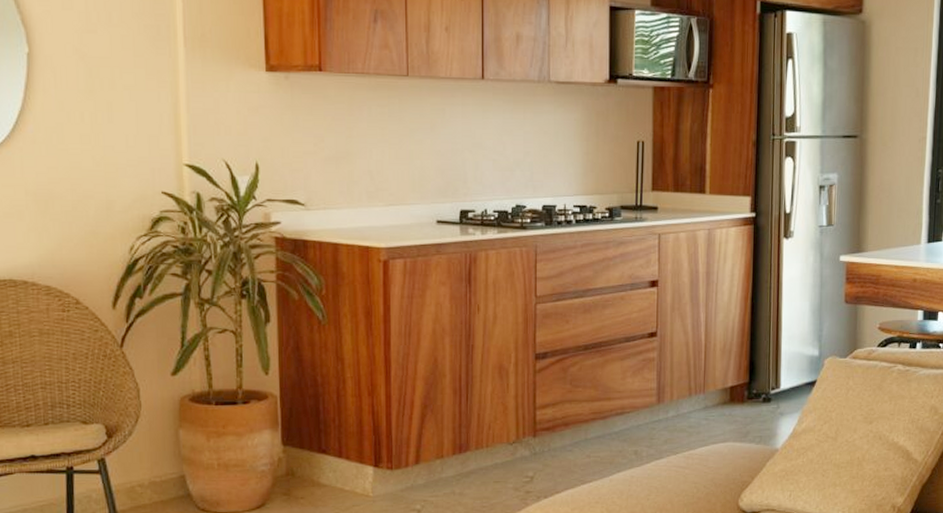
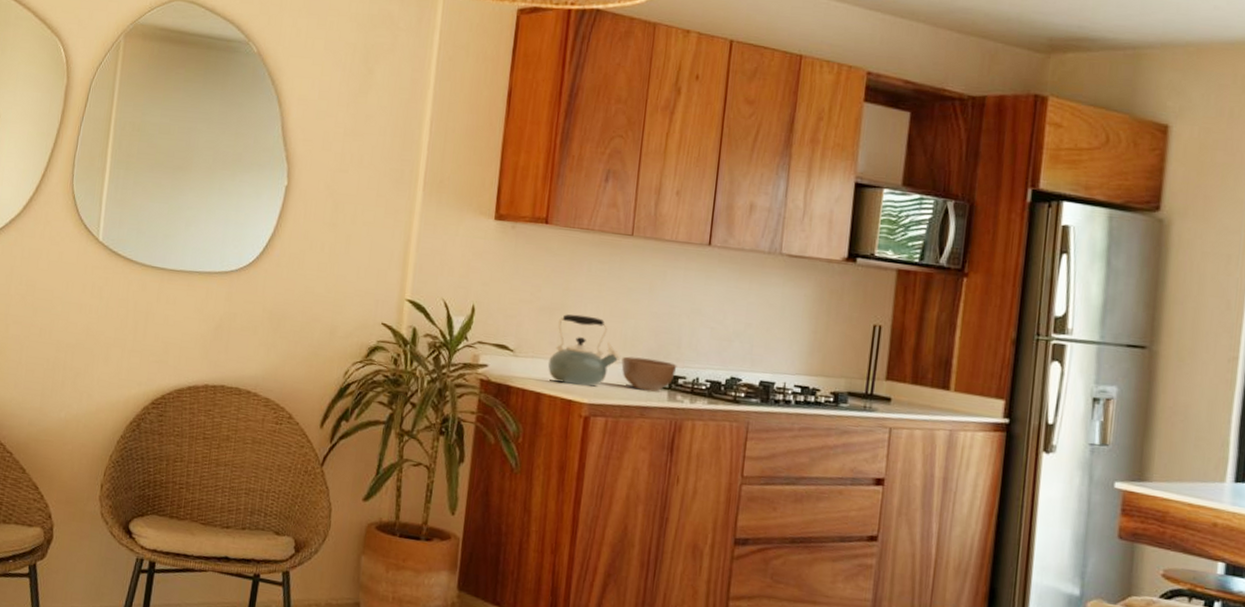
kettle: none [340,161,411,230] -> present [547,314,621,387]
bowl: none [413,197,466,228] -> present [621,356,677,392]

